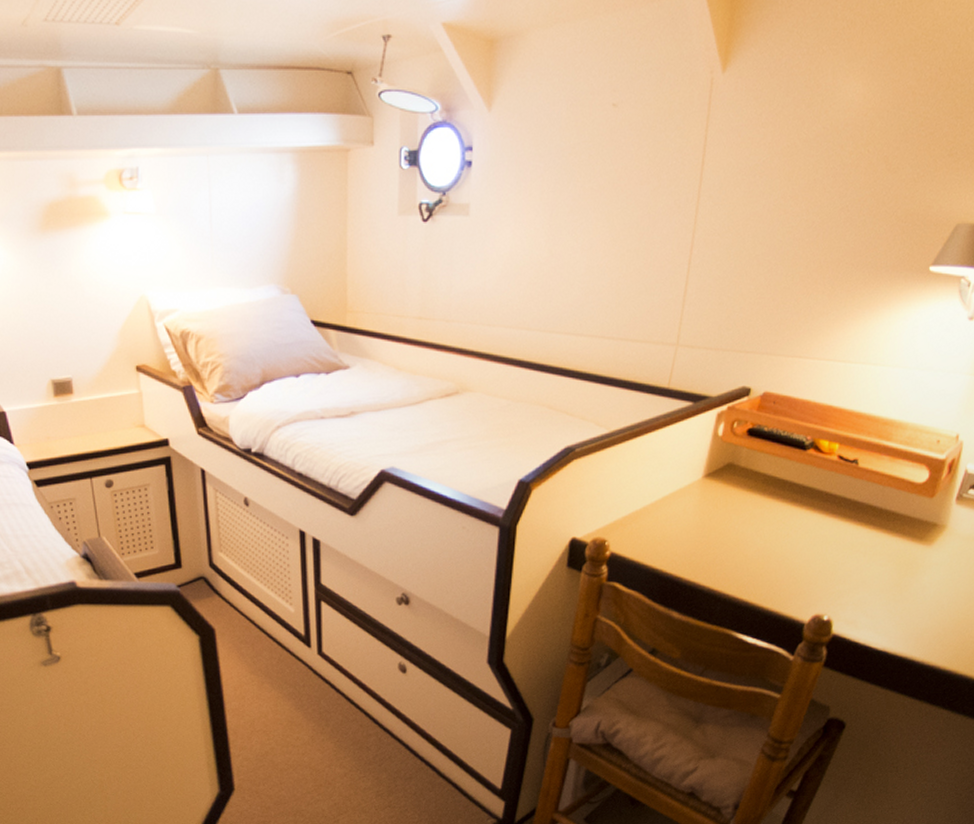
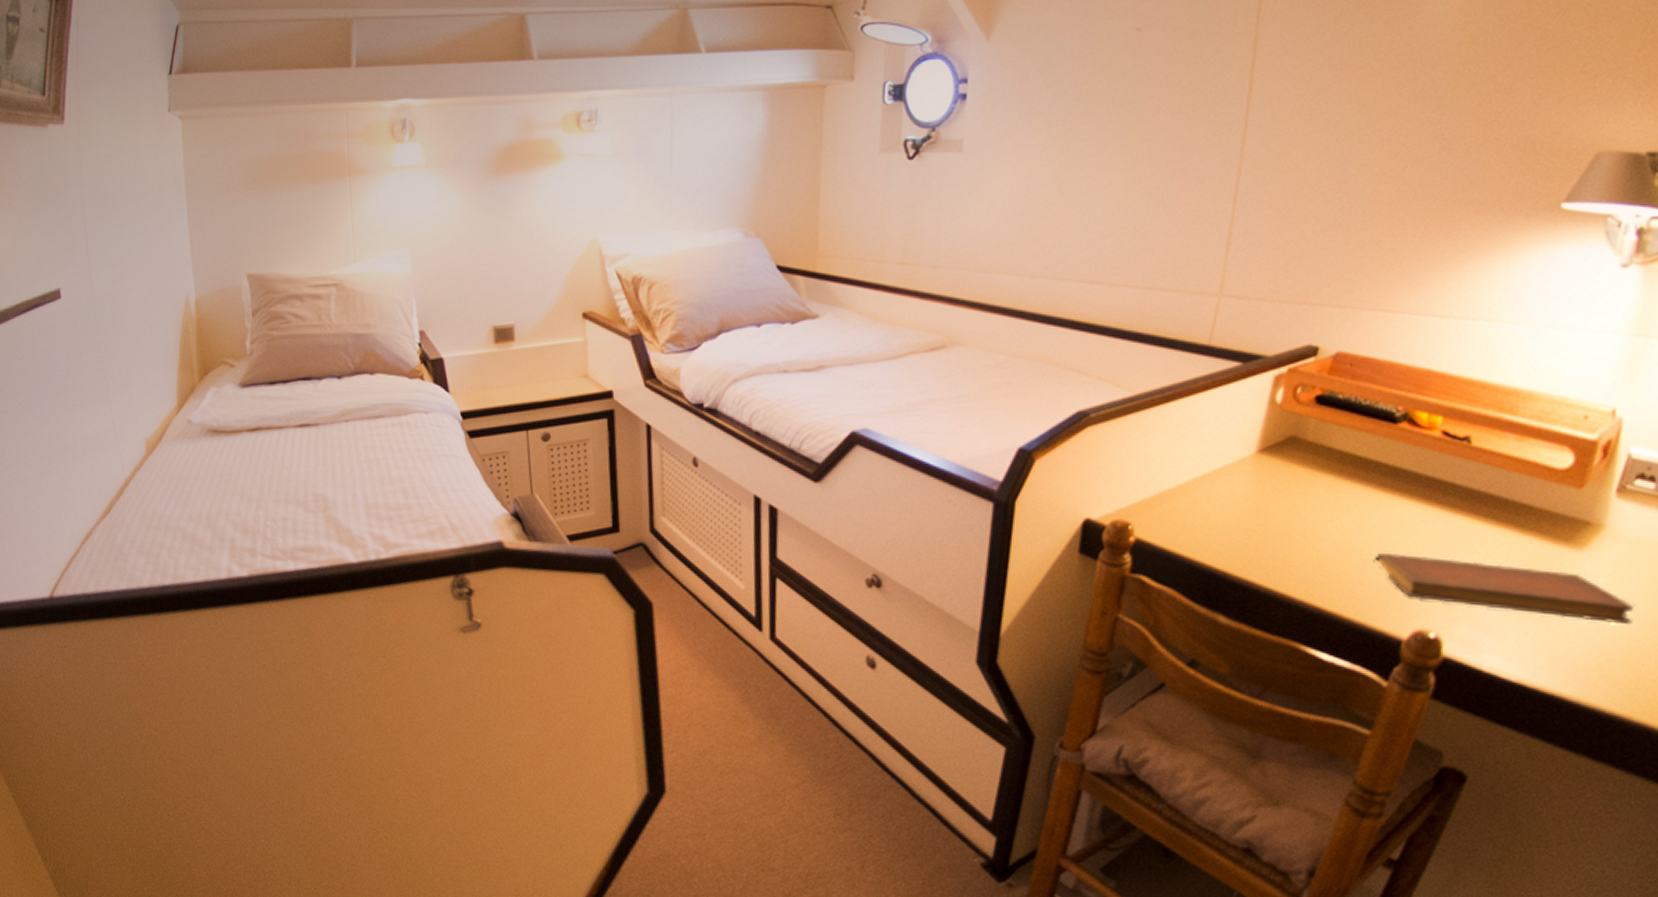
notebook: none [788,556,963,602] -> present [1375,553,1633,625]

